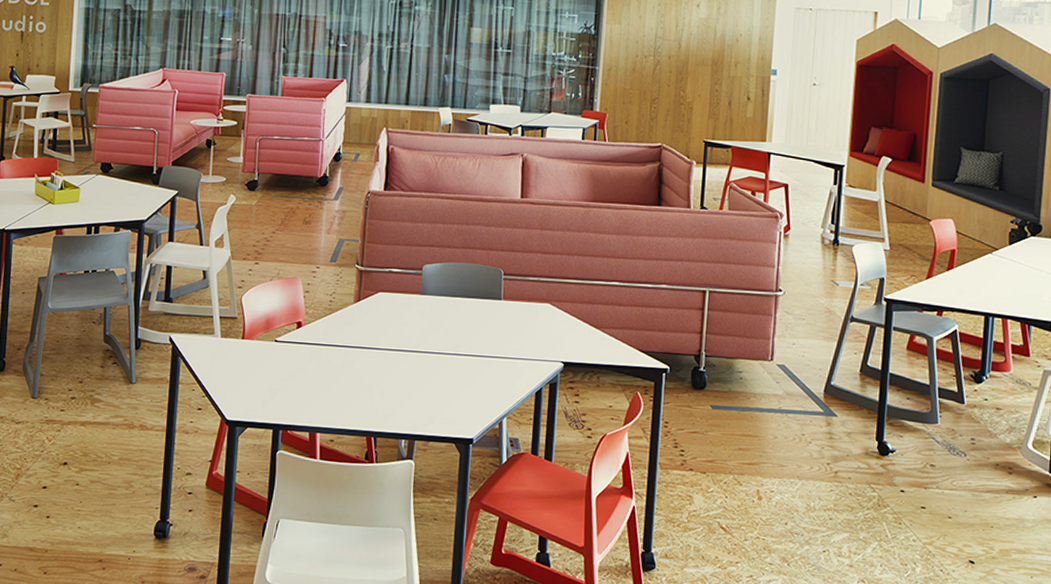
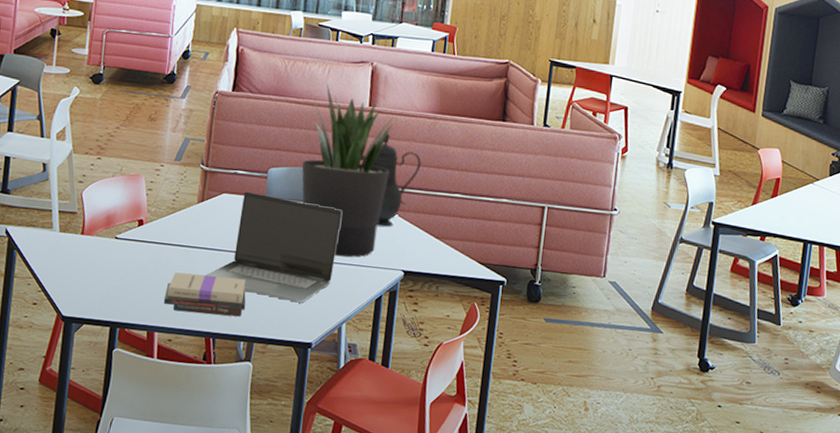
books: none [324,372,406,415] -> present [163,272,246,317]
laptop: none [364,289,499,399] -> present [205,191,343,303]
planter: none [456,177,547,350] -> present [301,83,395,257]
coffeepot: none [515,224,576,320] -> present [361,133,421,228]

